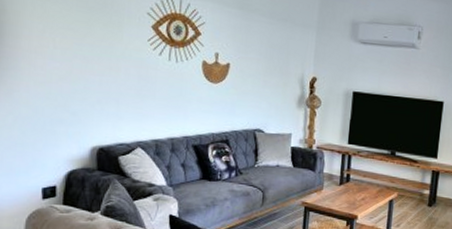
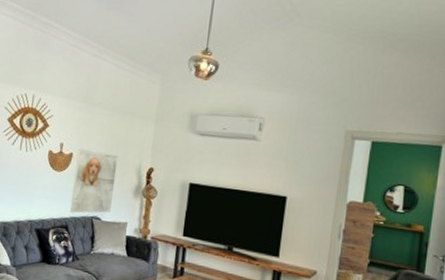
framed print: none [229,58,280,127] -> present [69,149,119,214]

